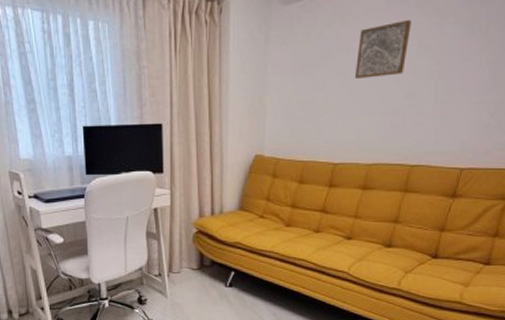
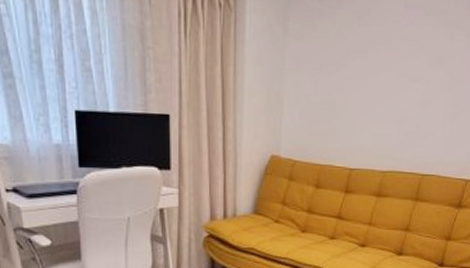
wall art: present [354,19,411,80] -> none [371,27,426,84]

